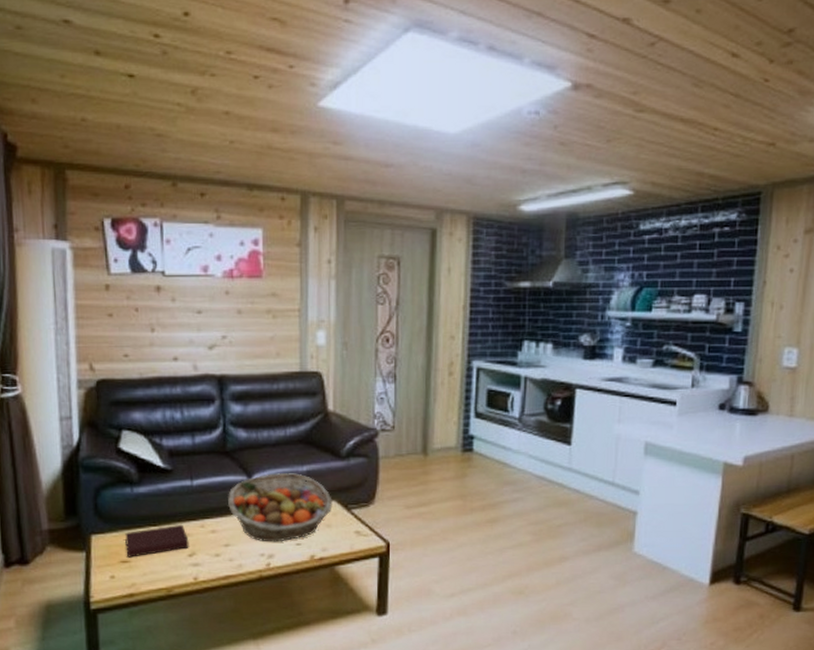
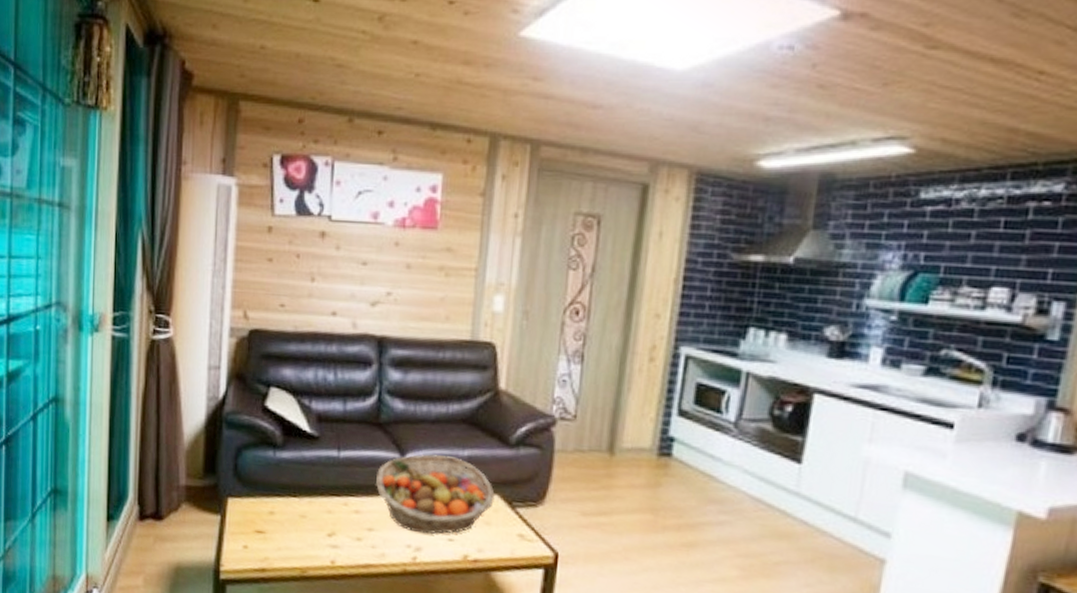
notebook: present [125,525,189,558] -> none [262,499,330,529]

